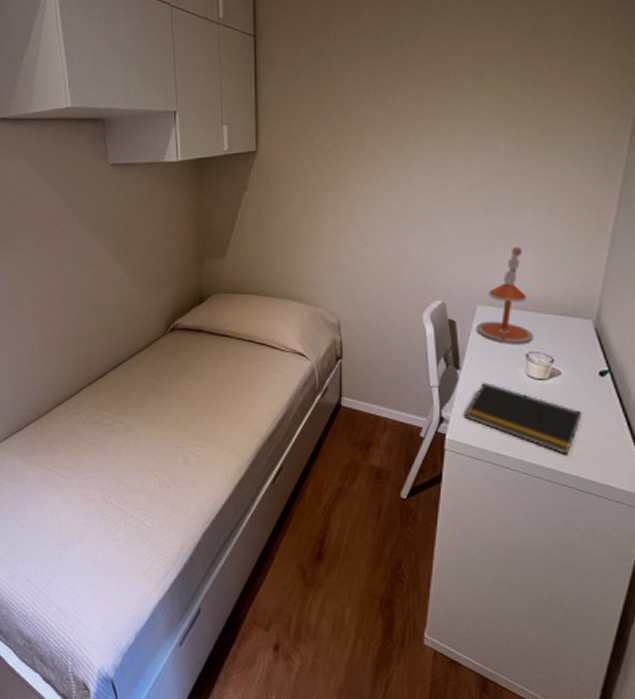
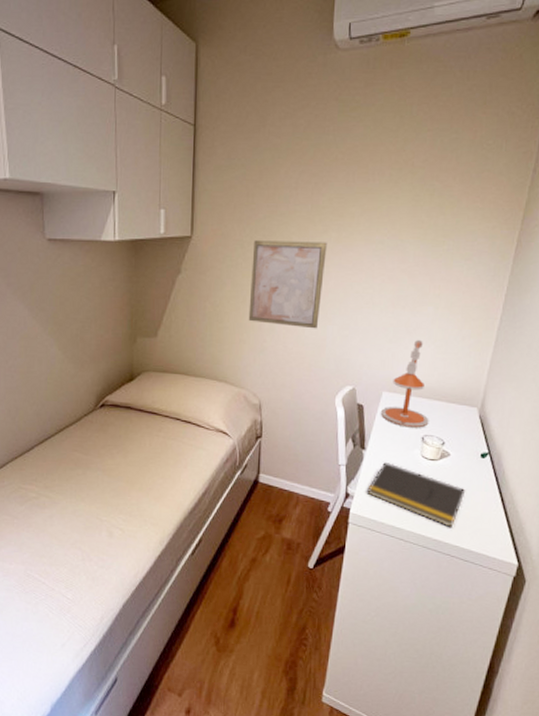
wall art: none [321,146,405,241] -> present [248,240,327,329]

